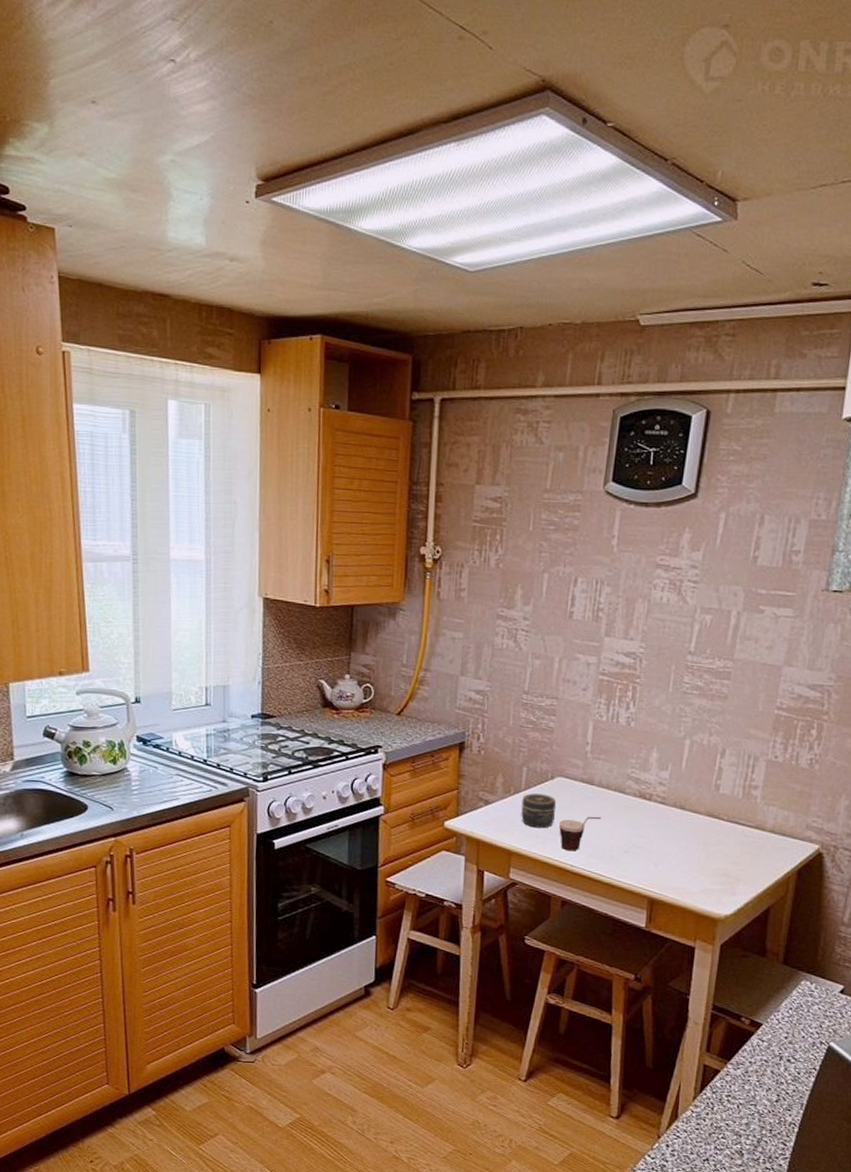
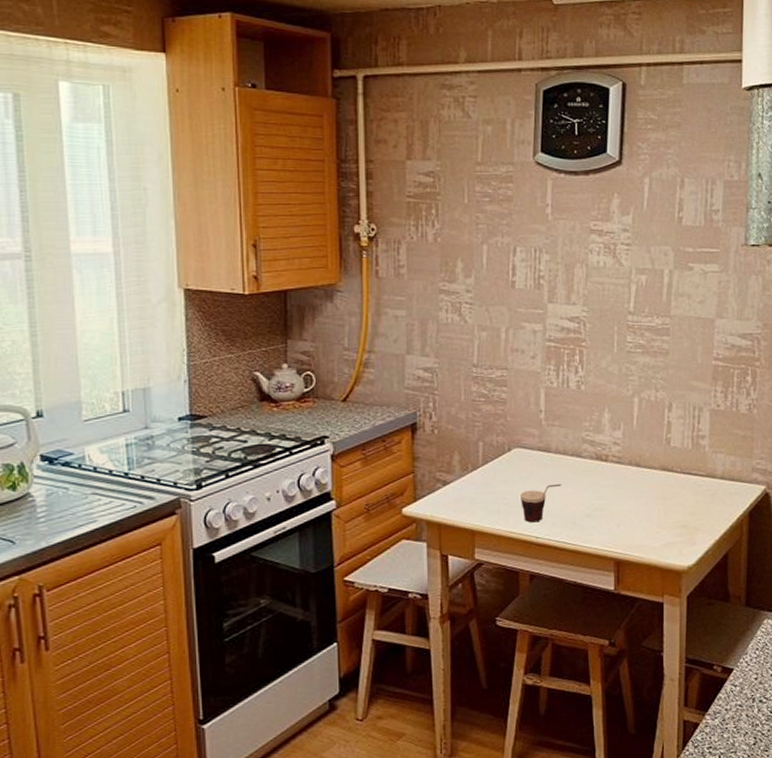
jar: present [521,793,557,828] -> none [481,467,516,503]

